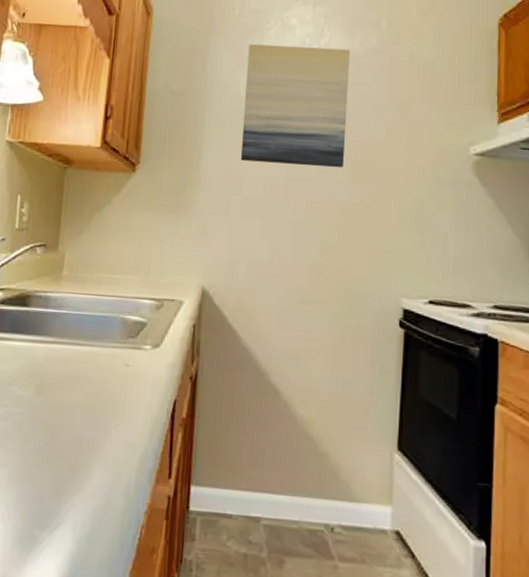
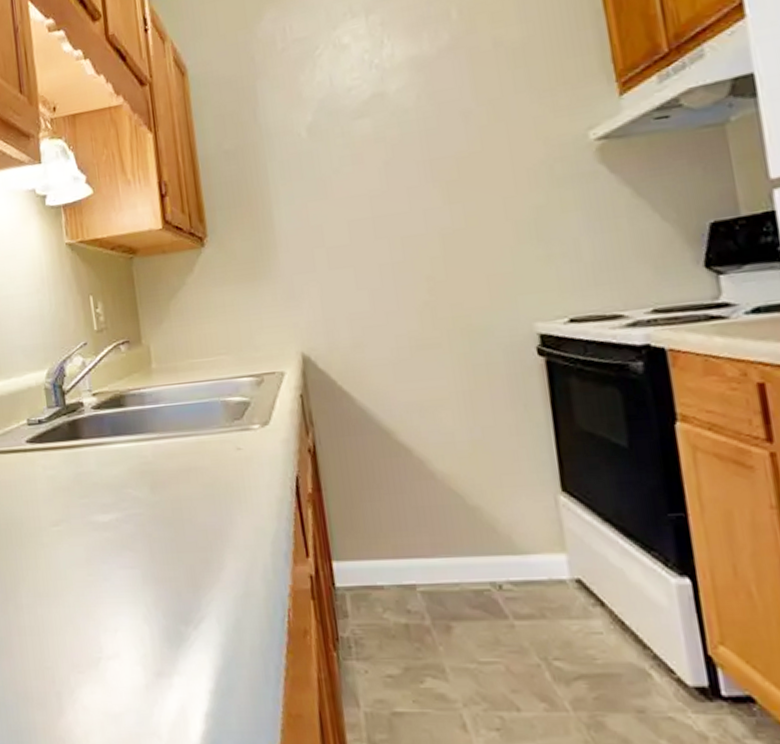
wall art: present [240,44,350,168] -> none [300,54,436,209]

